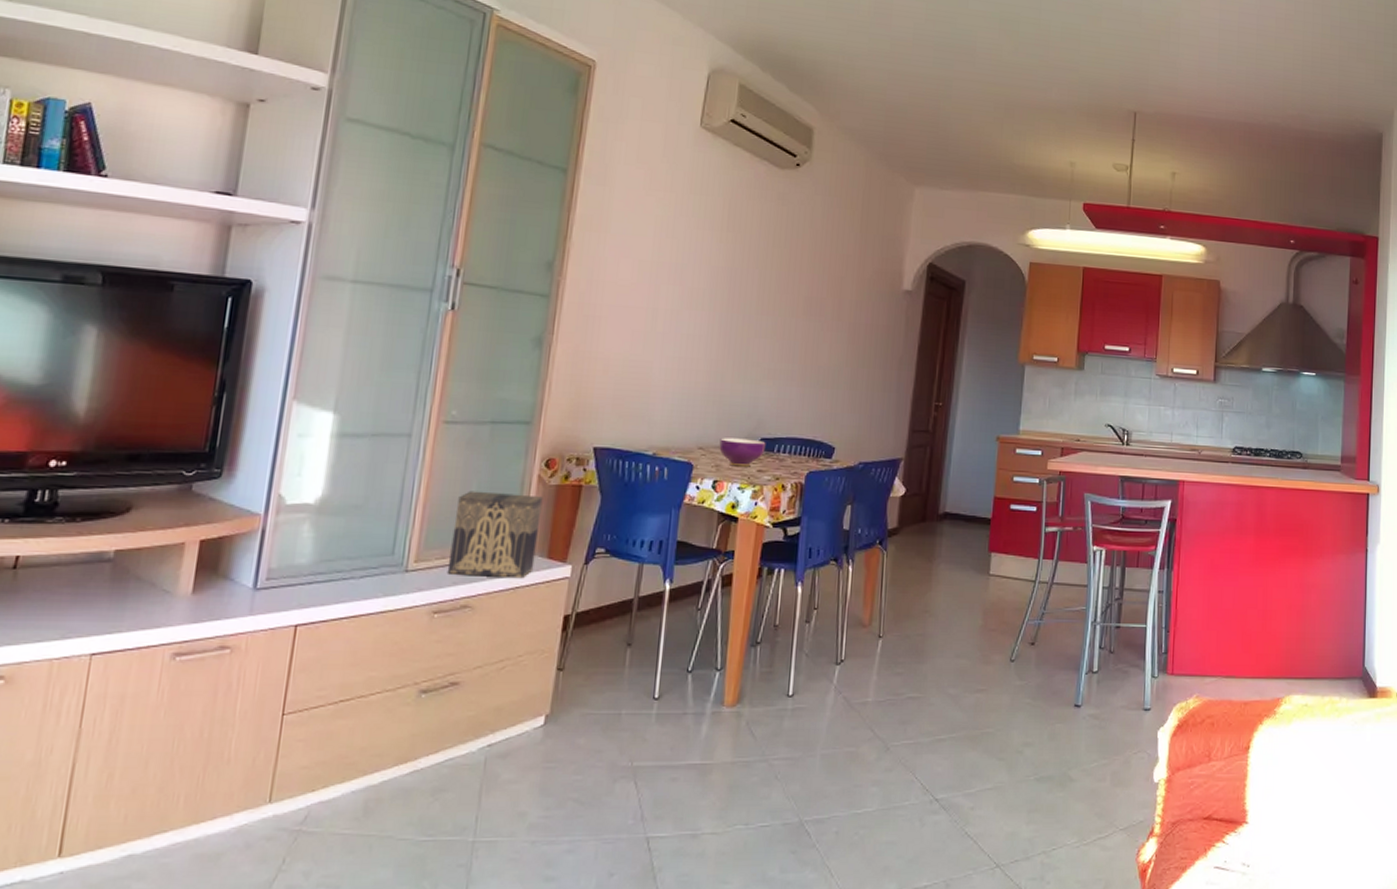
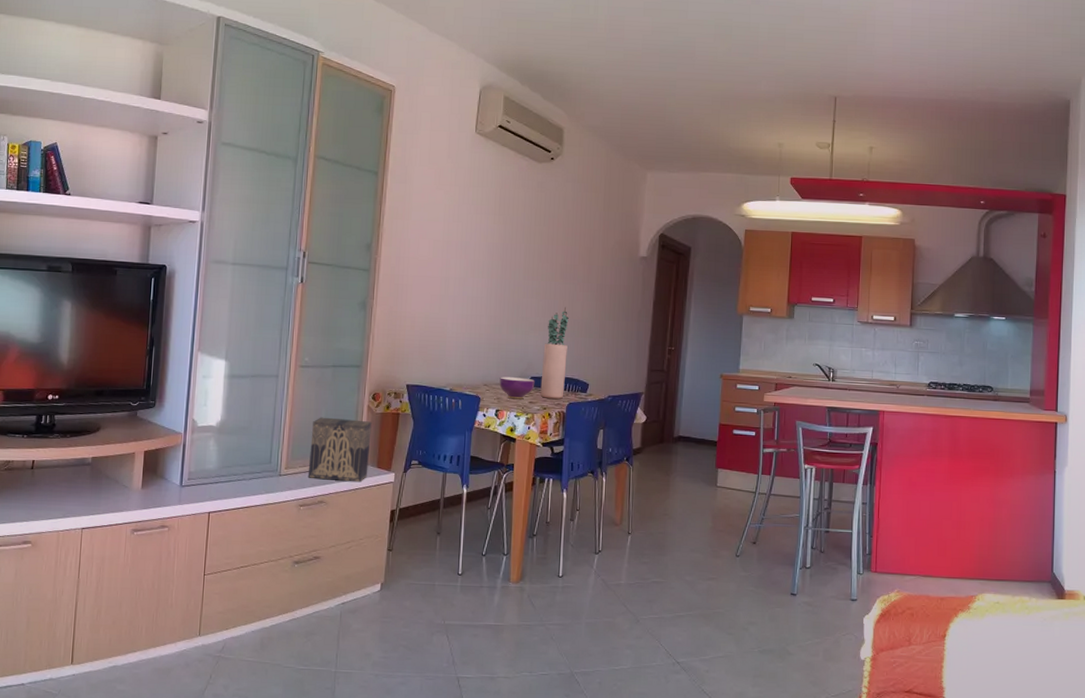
vase: none [772,350,812,466] -> present [540,307,569,399]

